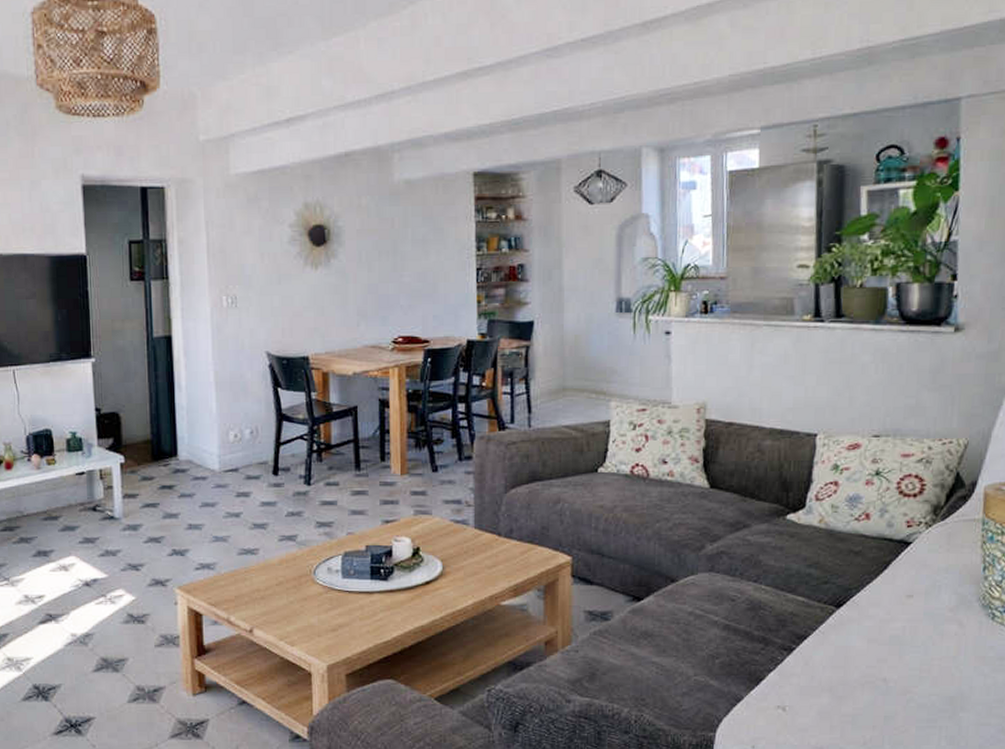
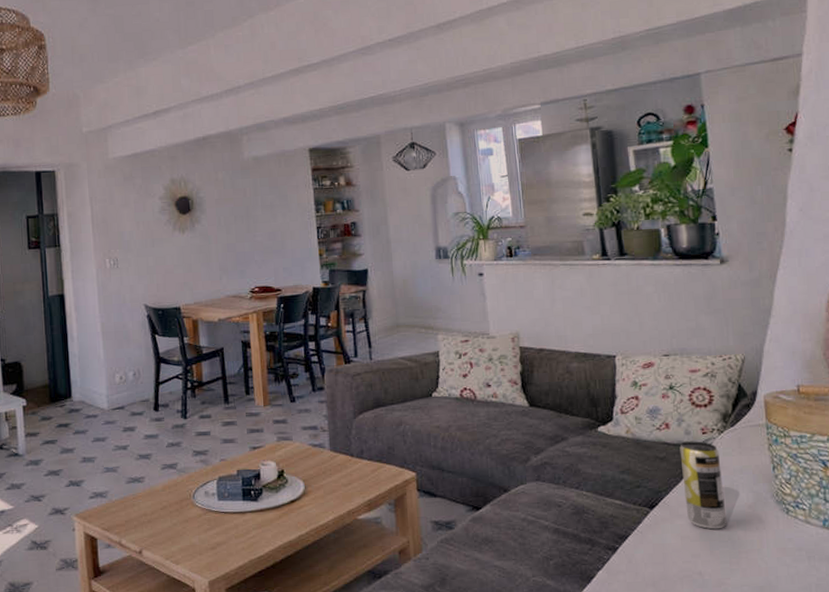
beverage can: none [877,534,924,633] -> present [679,441,727,530]

